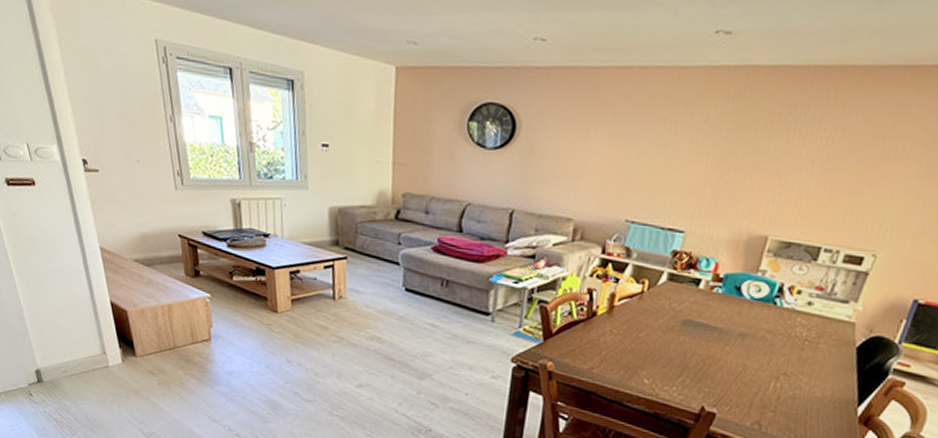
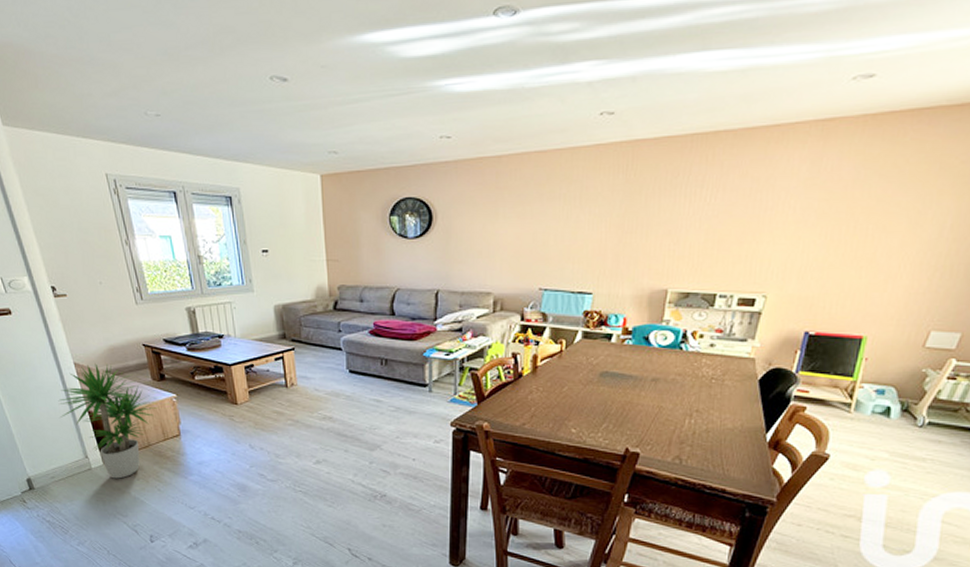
potted plant: none [78,250,189,381] -> present [58,363,158,479]

